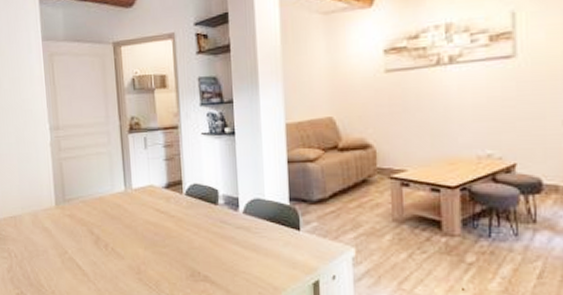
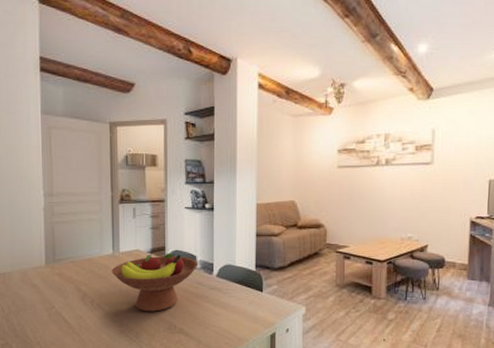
fruit bowl: none [125,187,221,256] -> present [111,253,199,312]

